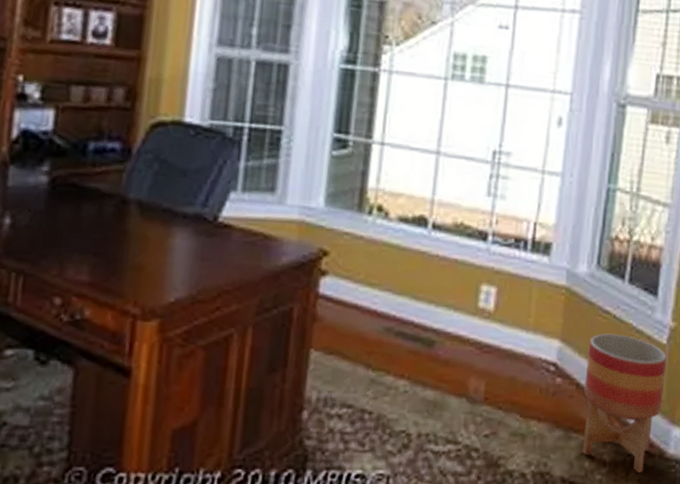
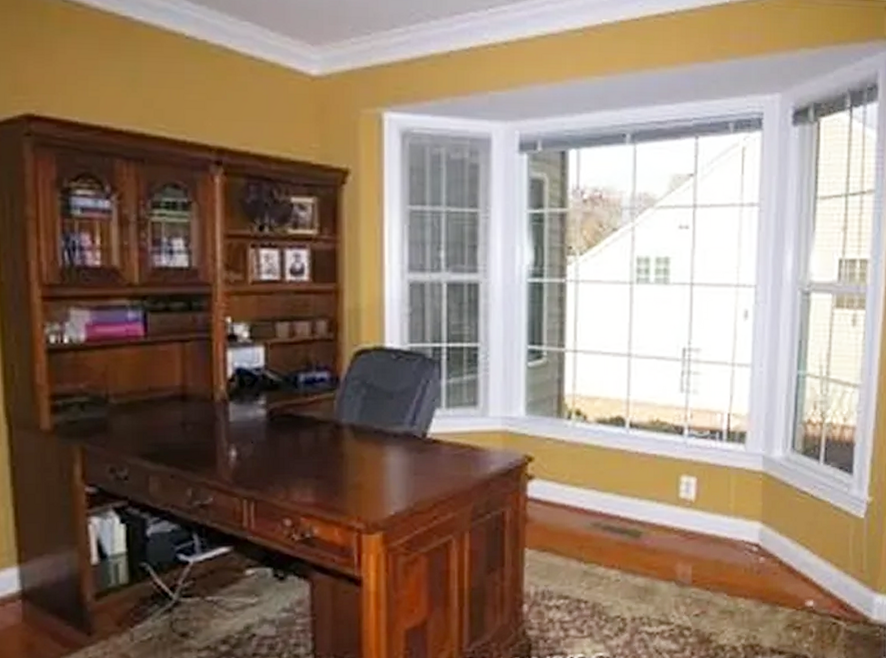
planter: present [582,333,667,473] -> none [787,512,865,639]

